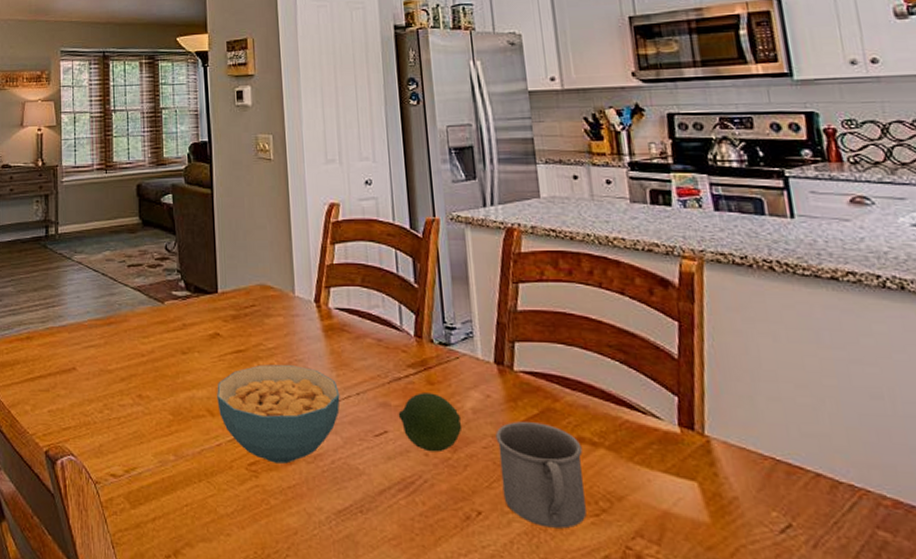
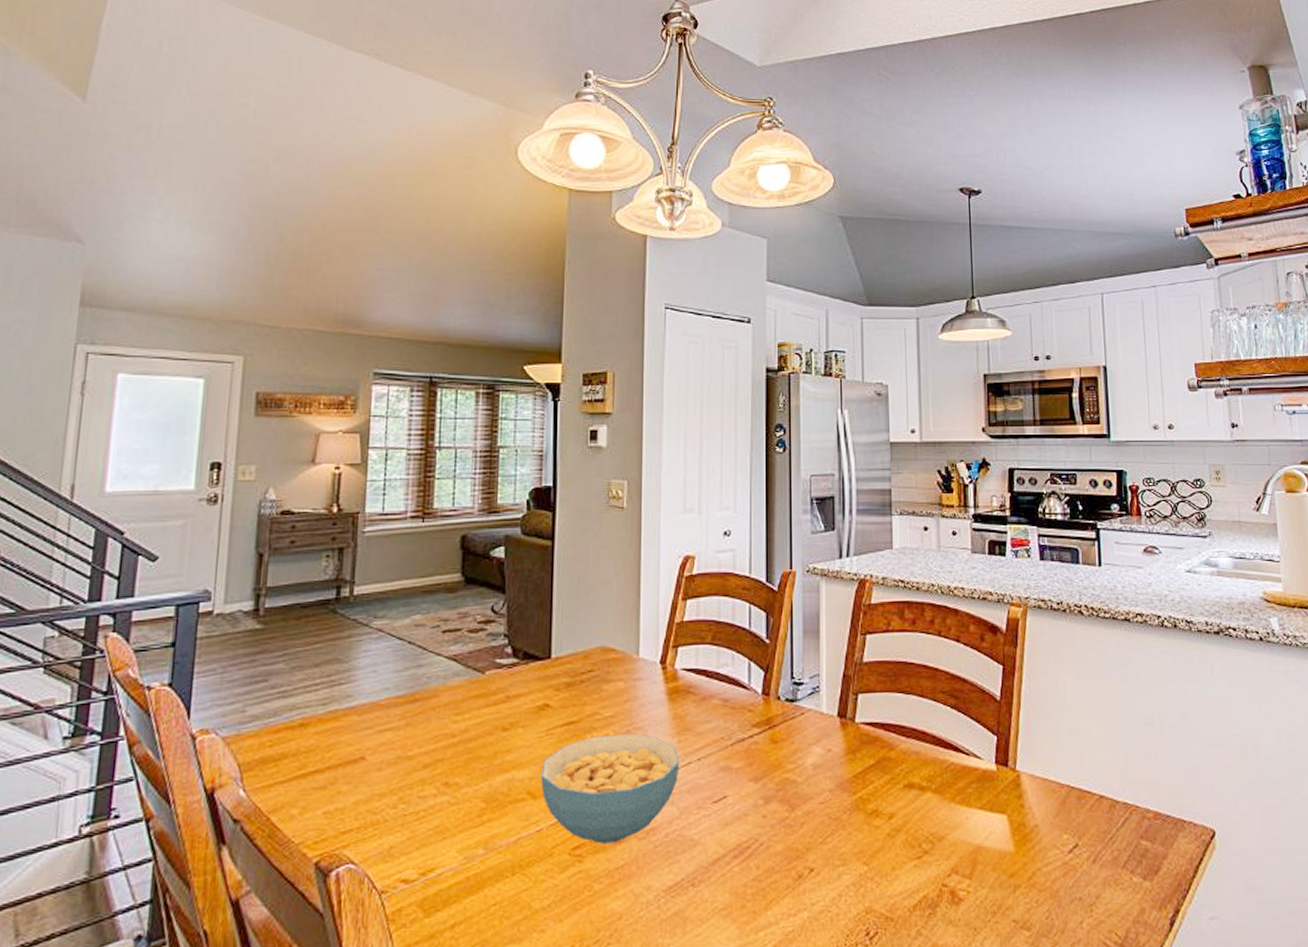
fruit: present [398,393,463,453] -> none [739,752,802,813]
mug: present [495,422,587,529] -> none [833,772,911,876]

